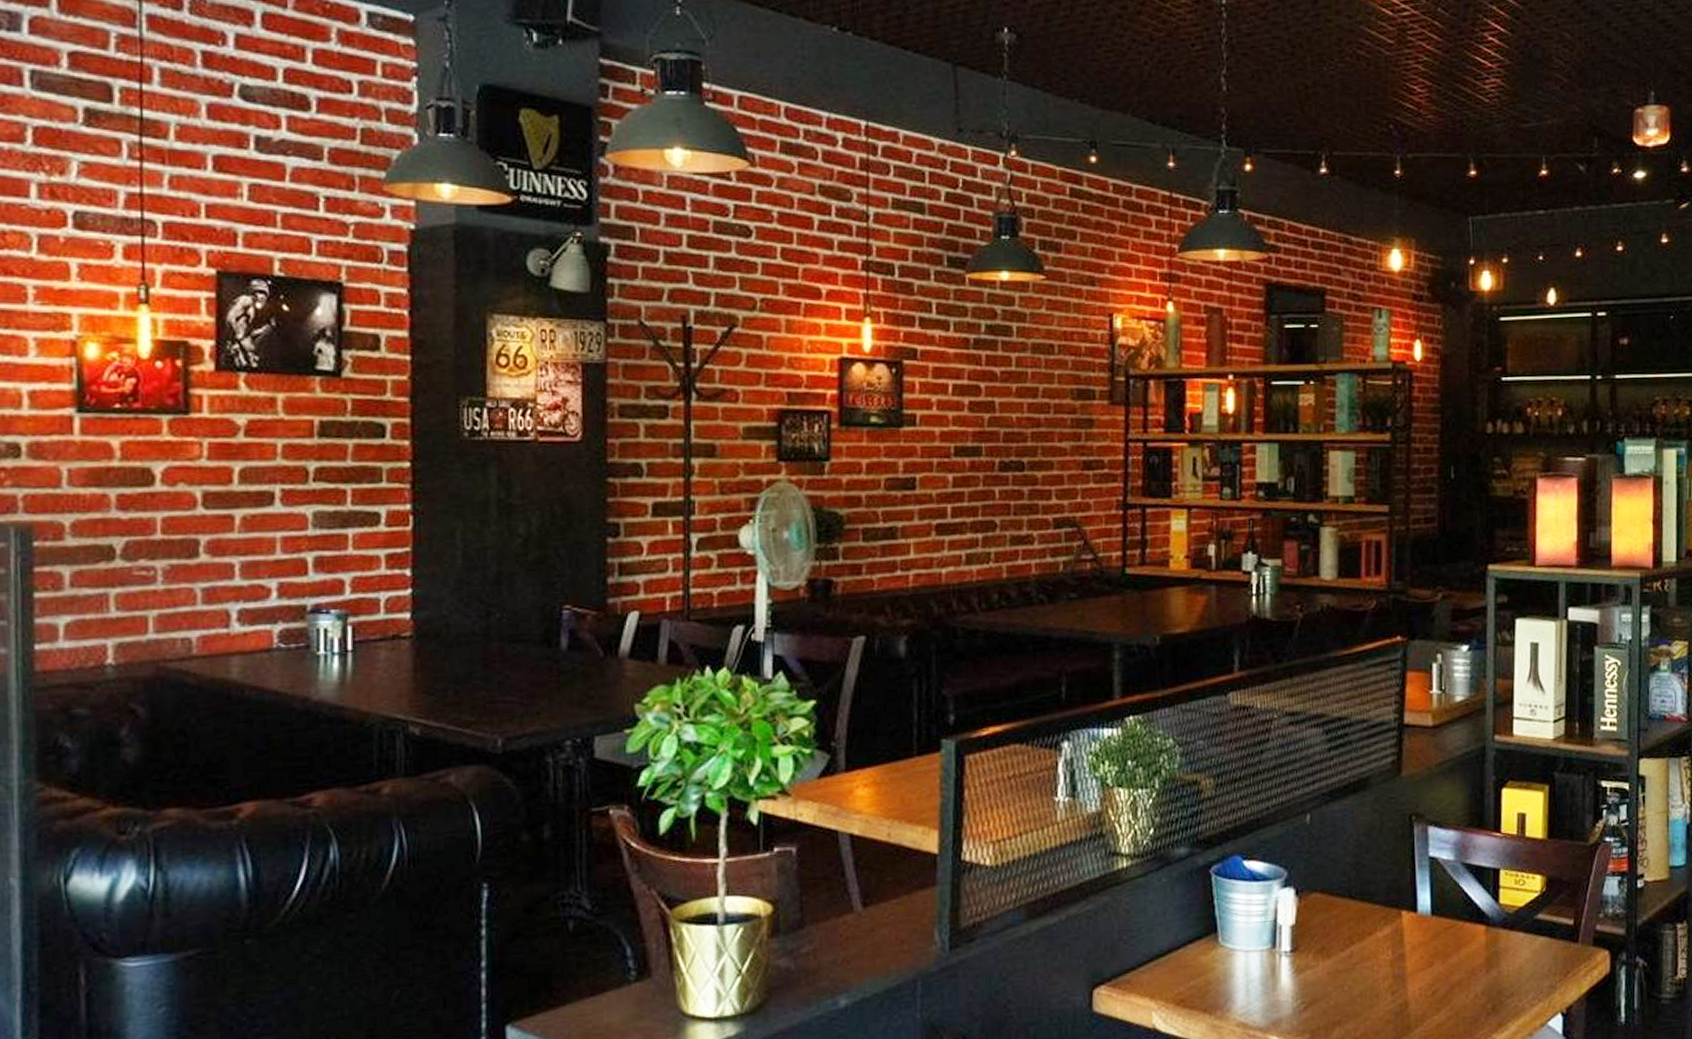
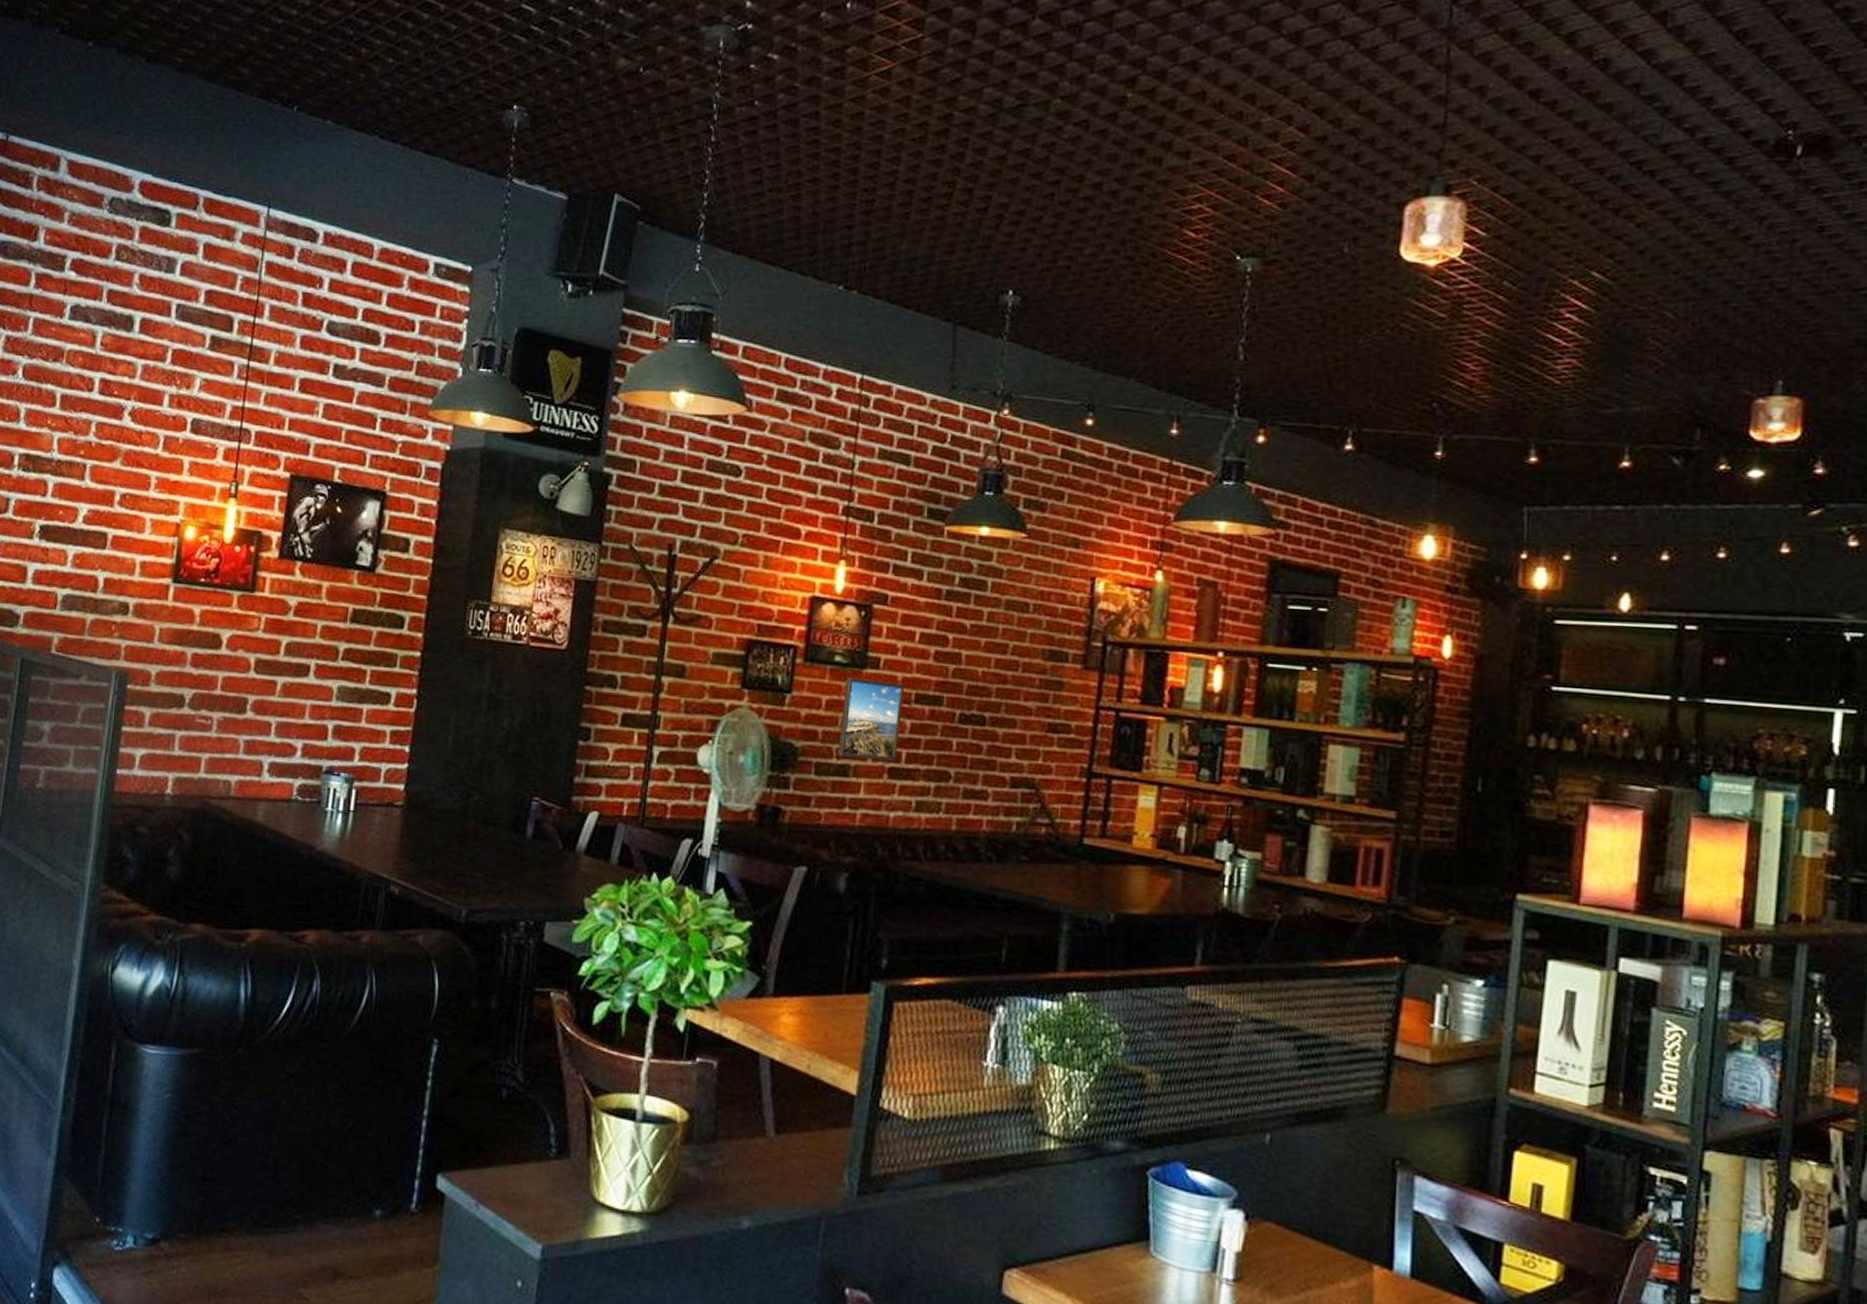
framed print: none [883,437,943,520] -> present [837,676,905,762]

